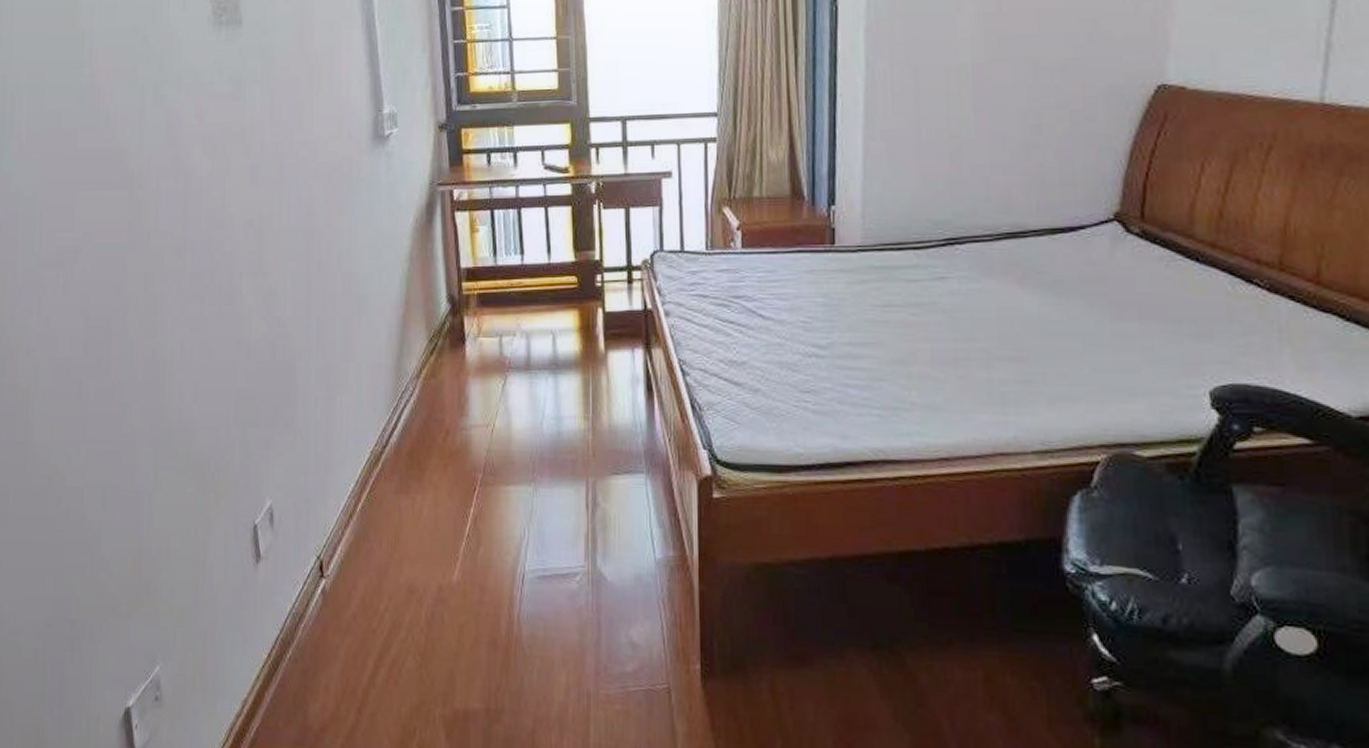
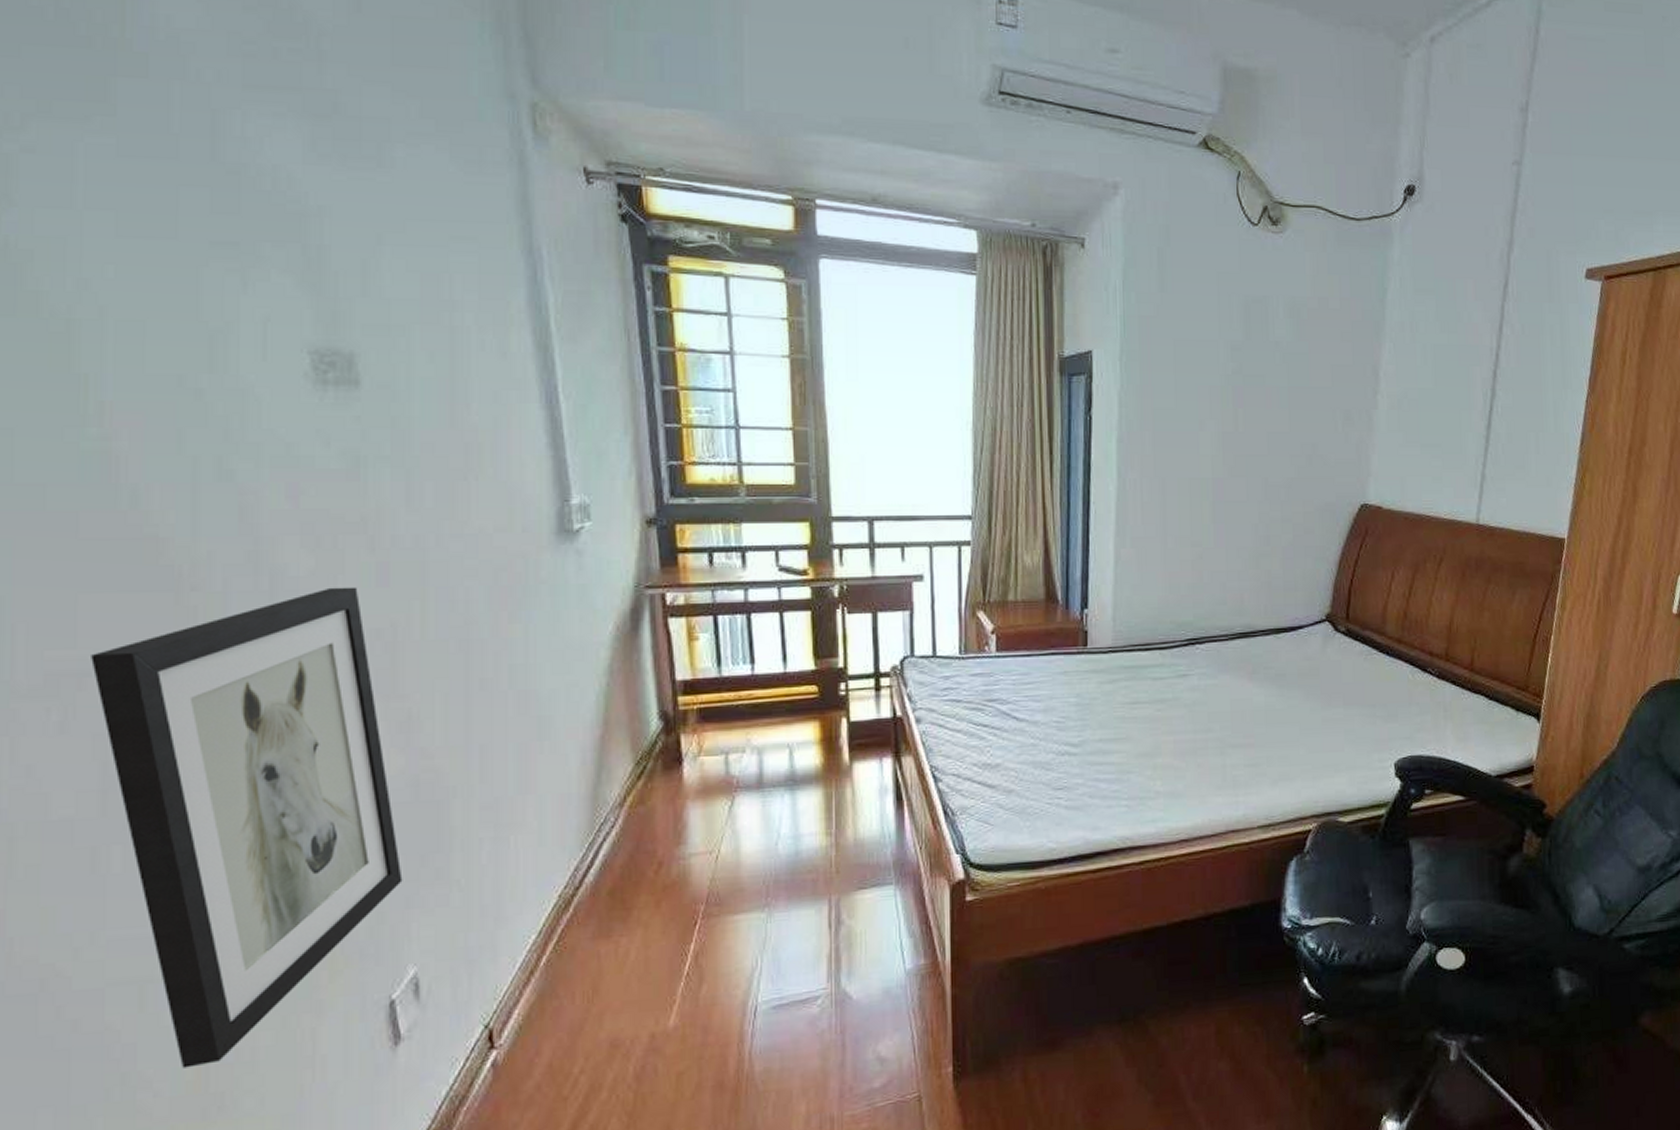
wall art: none [81,185,264,558] -> present [91,587,403,1069]

